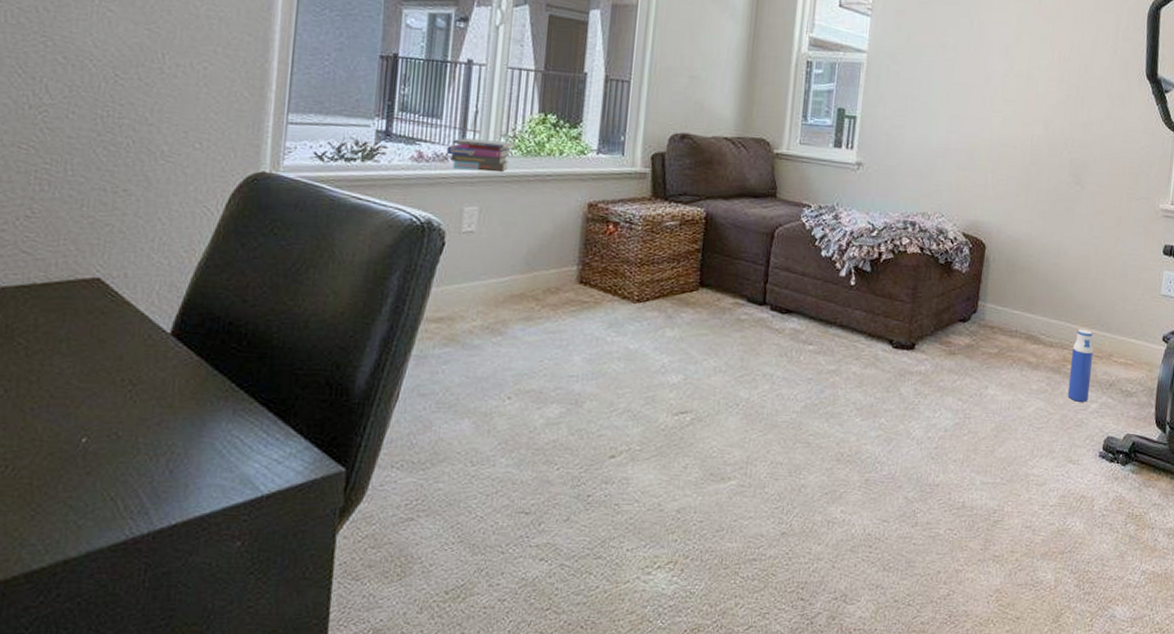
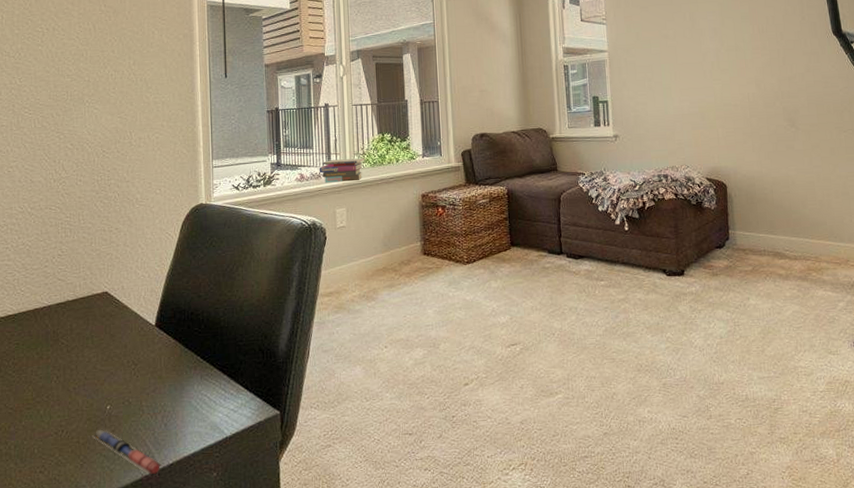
pen: none [53,469,161,536] -> present [92,429,163,474]
water bottle: present [1067,329,1094,402] -> none [814,242,836,303]

